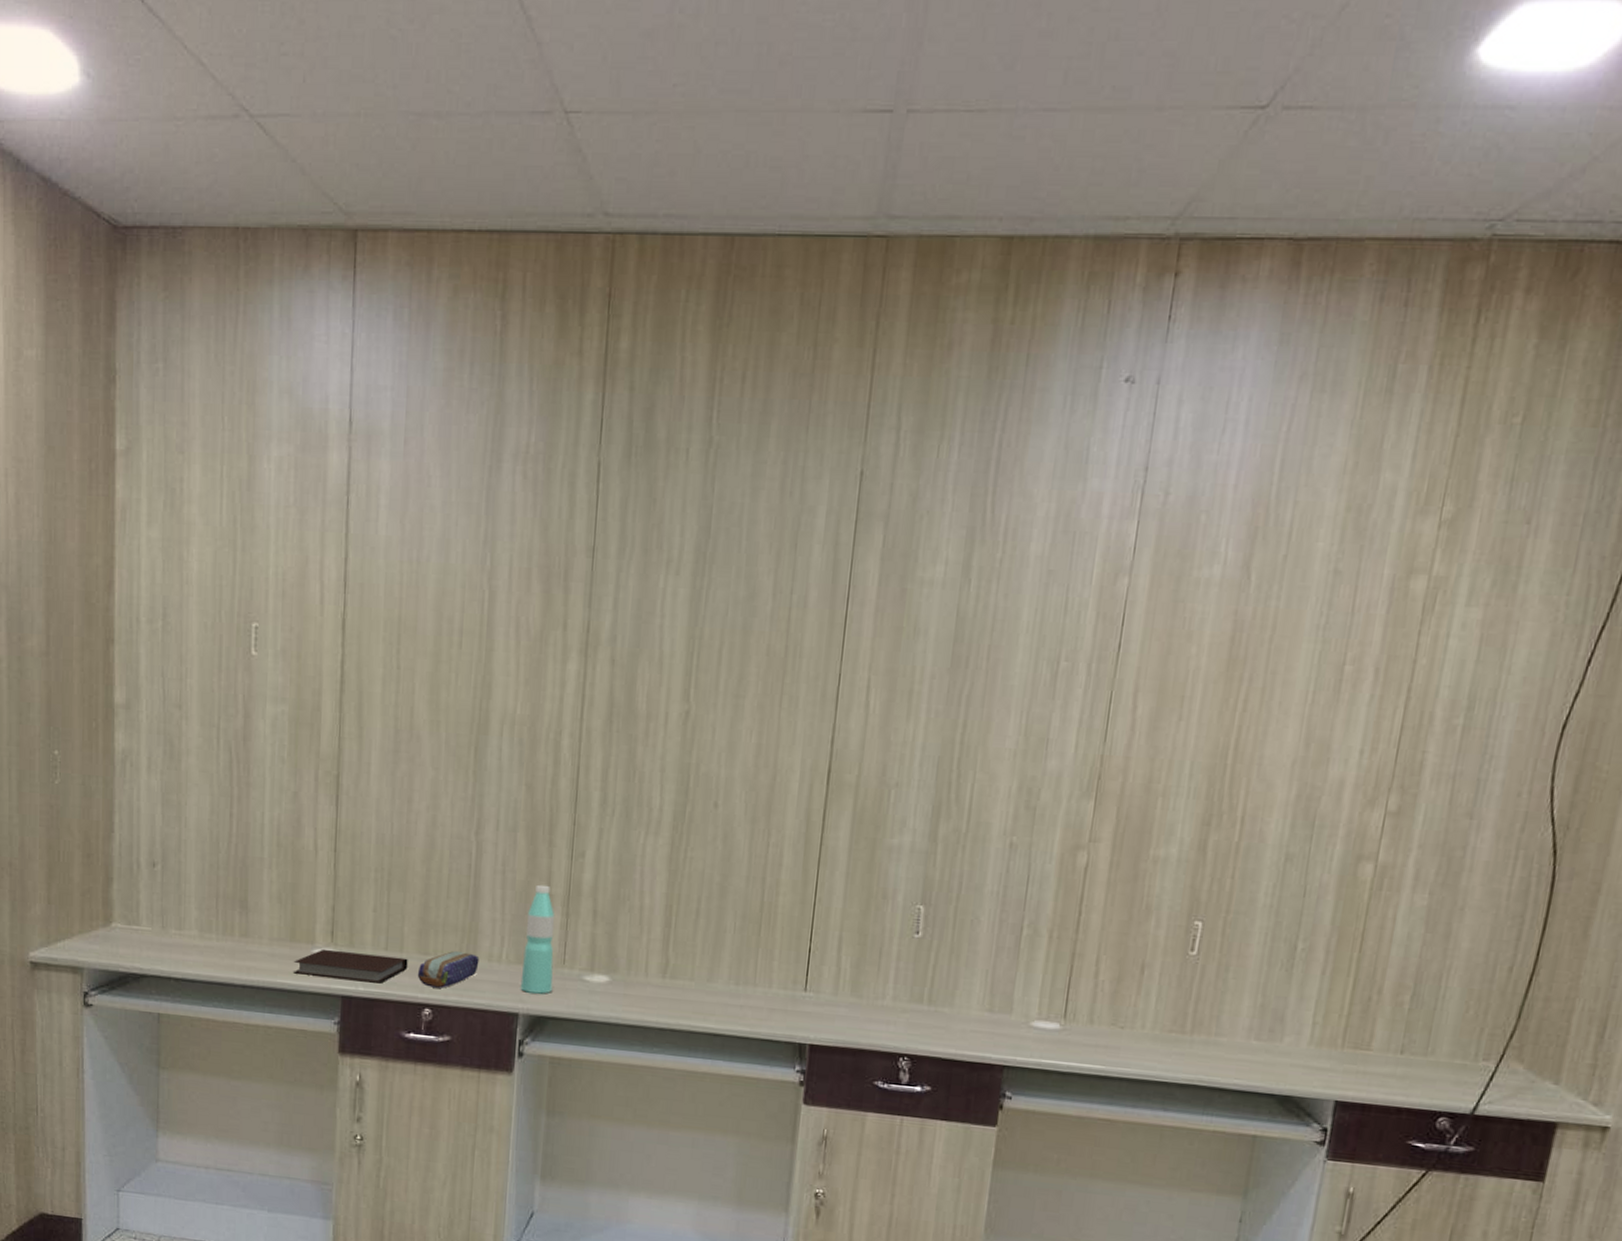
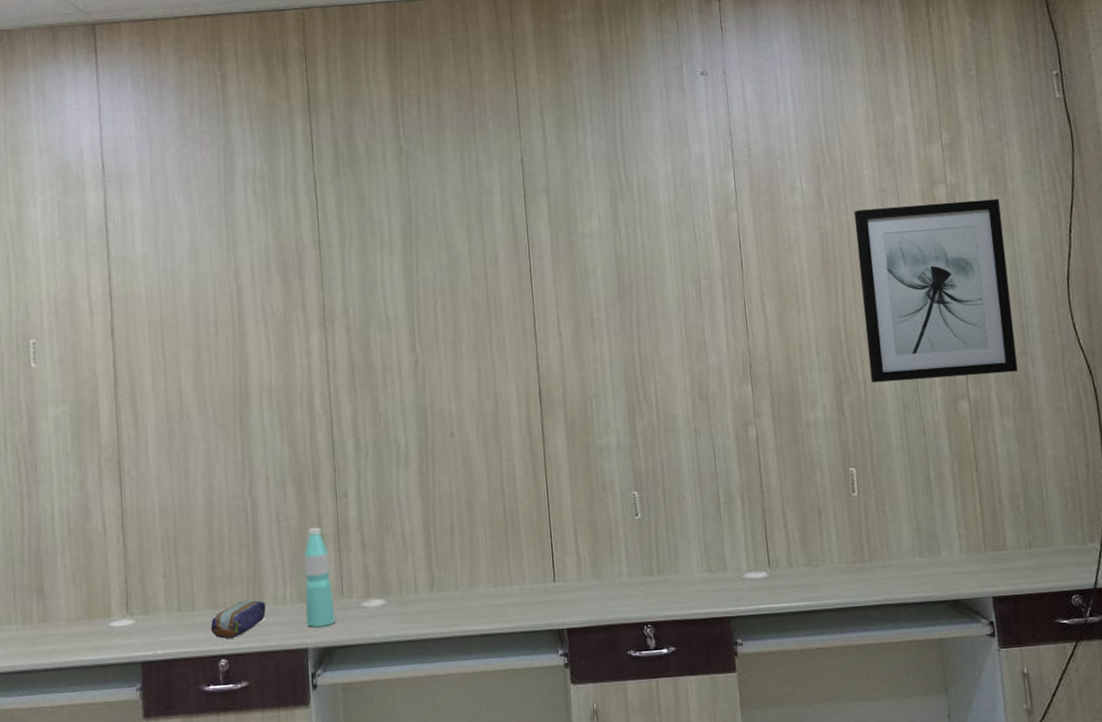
notebook: present [294,949,408,984] -> none [93,615,201,649]
wall art: none [1252,595,1501,838] -> present [853,199,1018,383]

